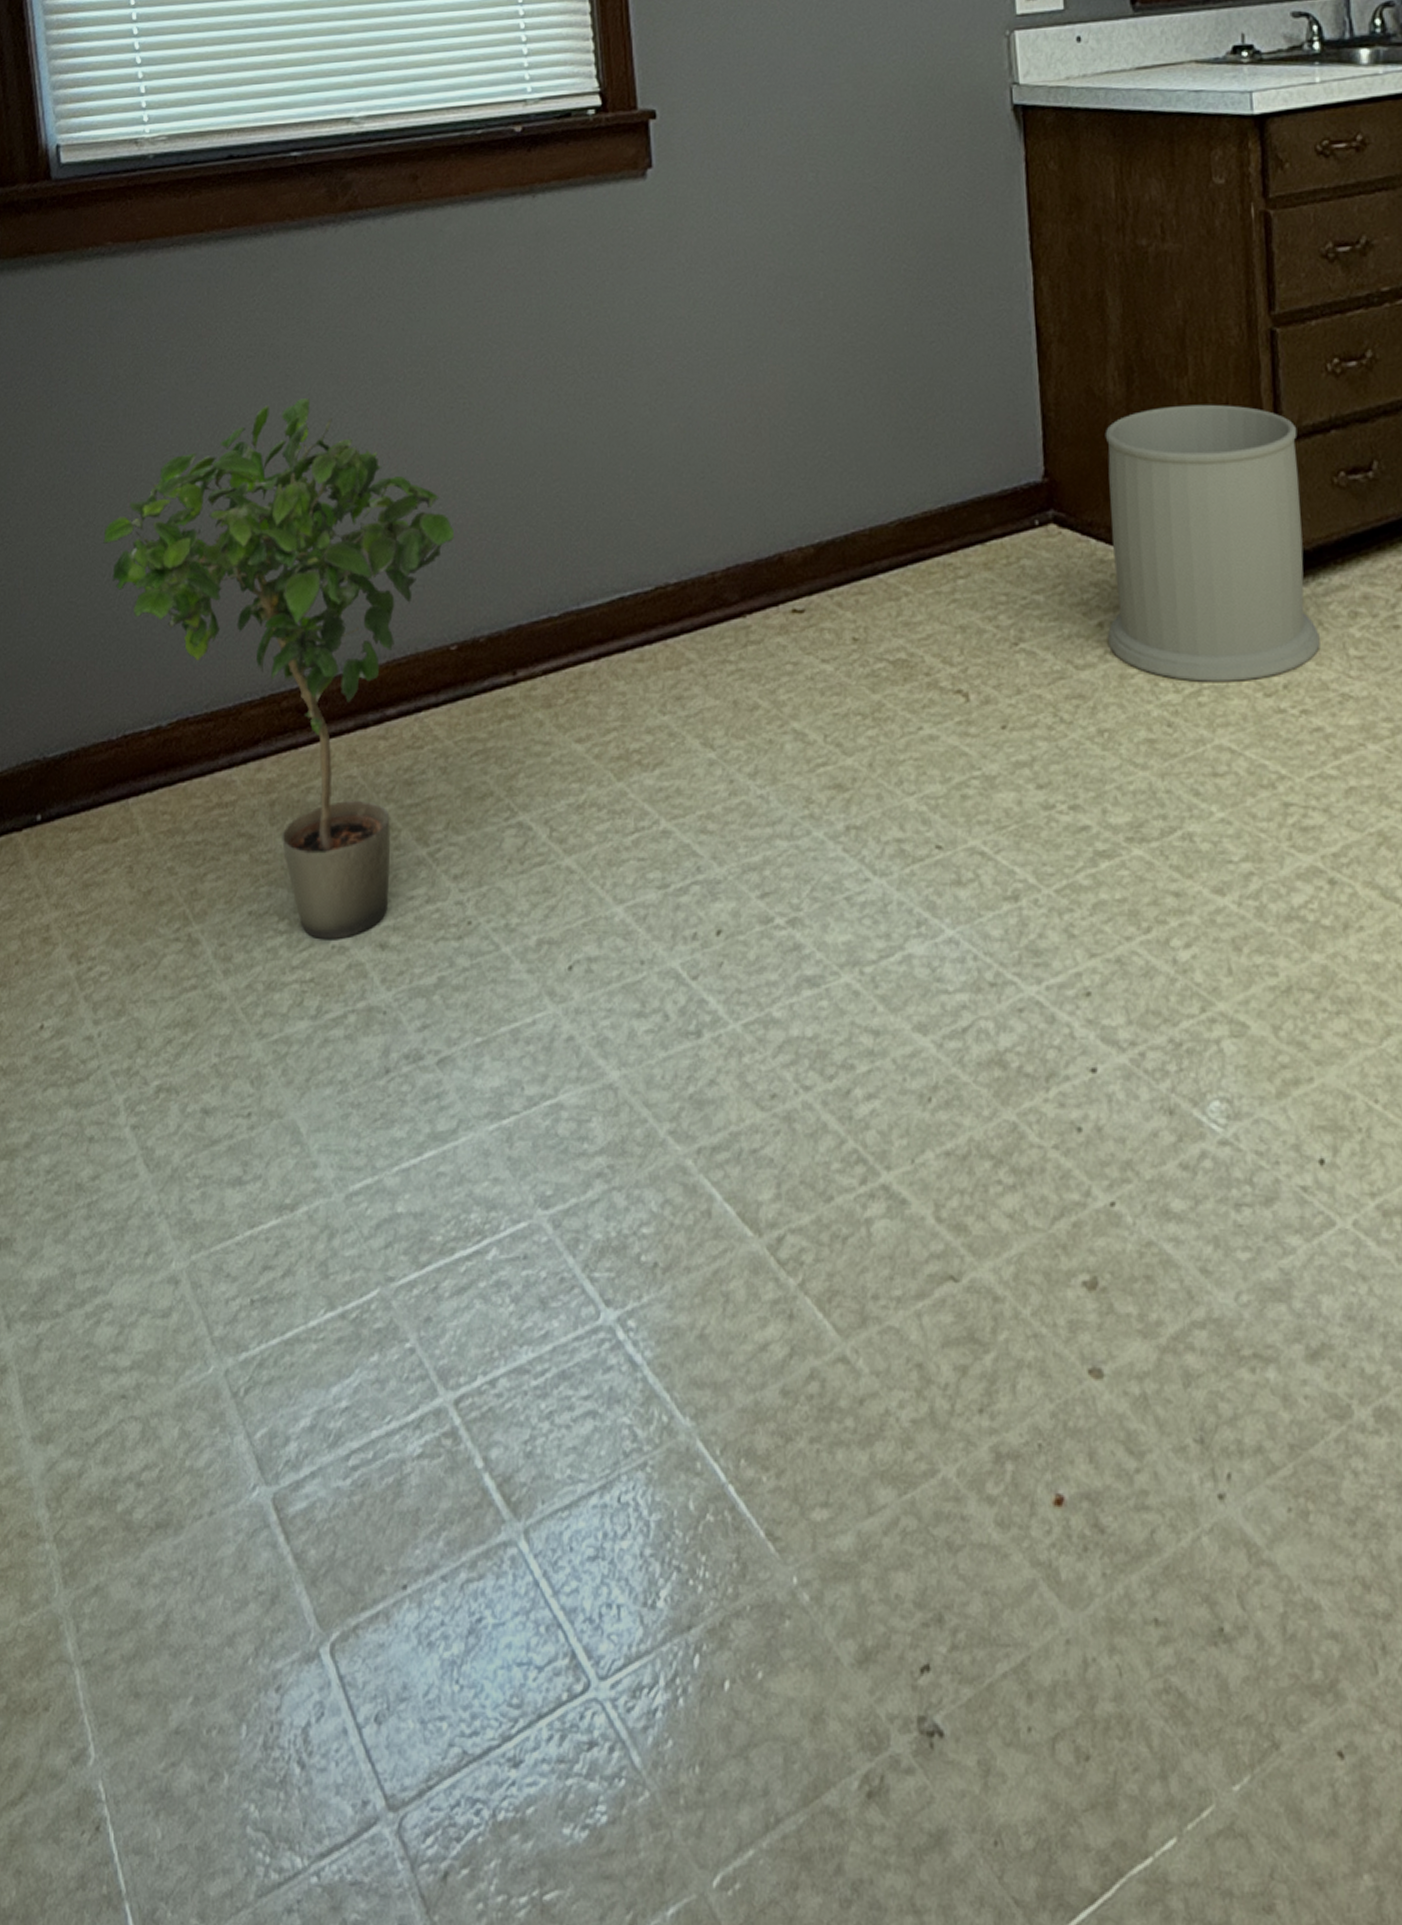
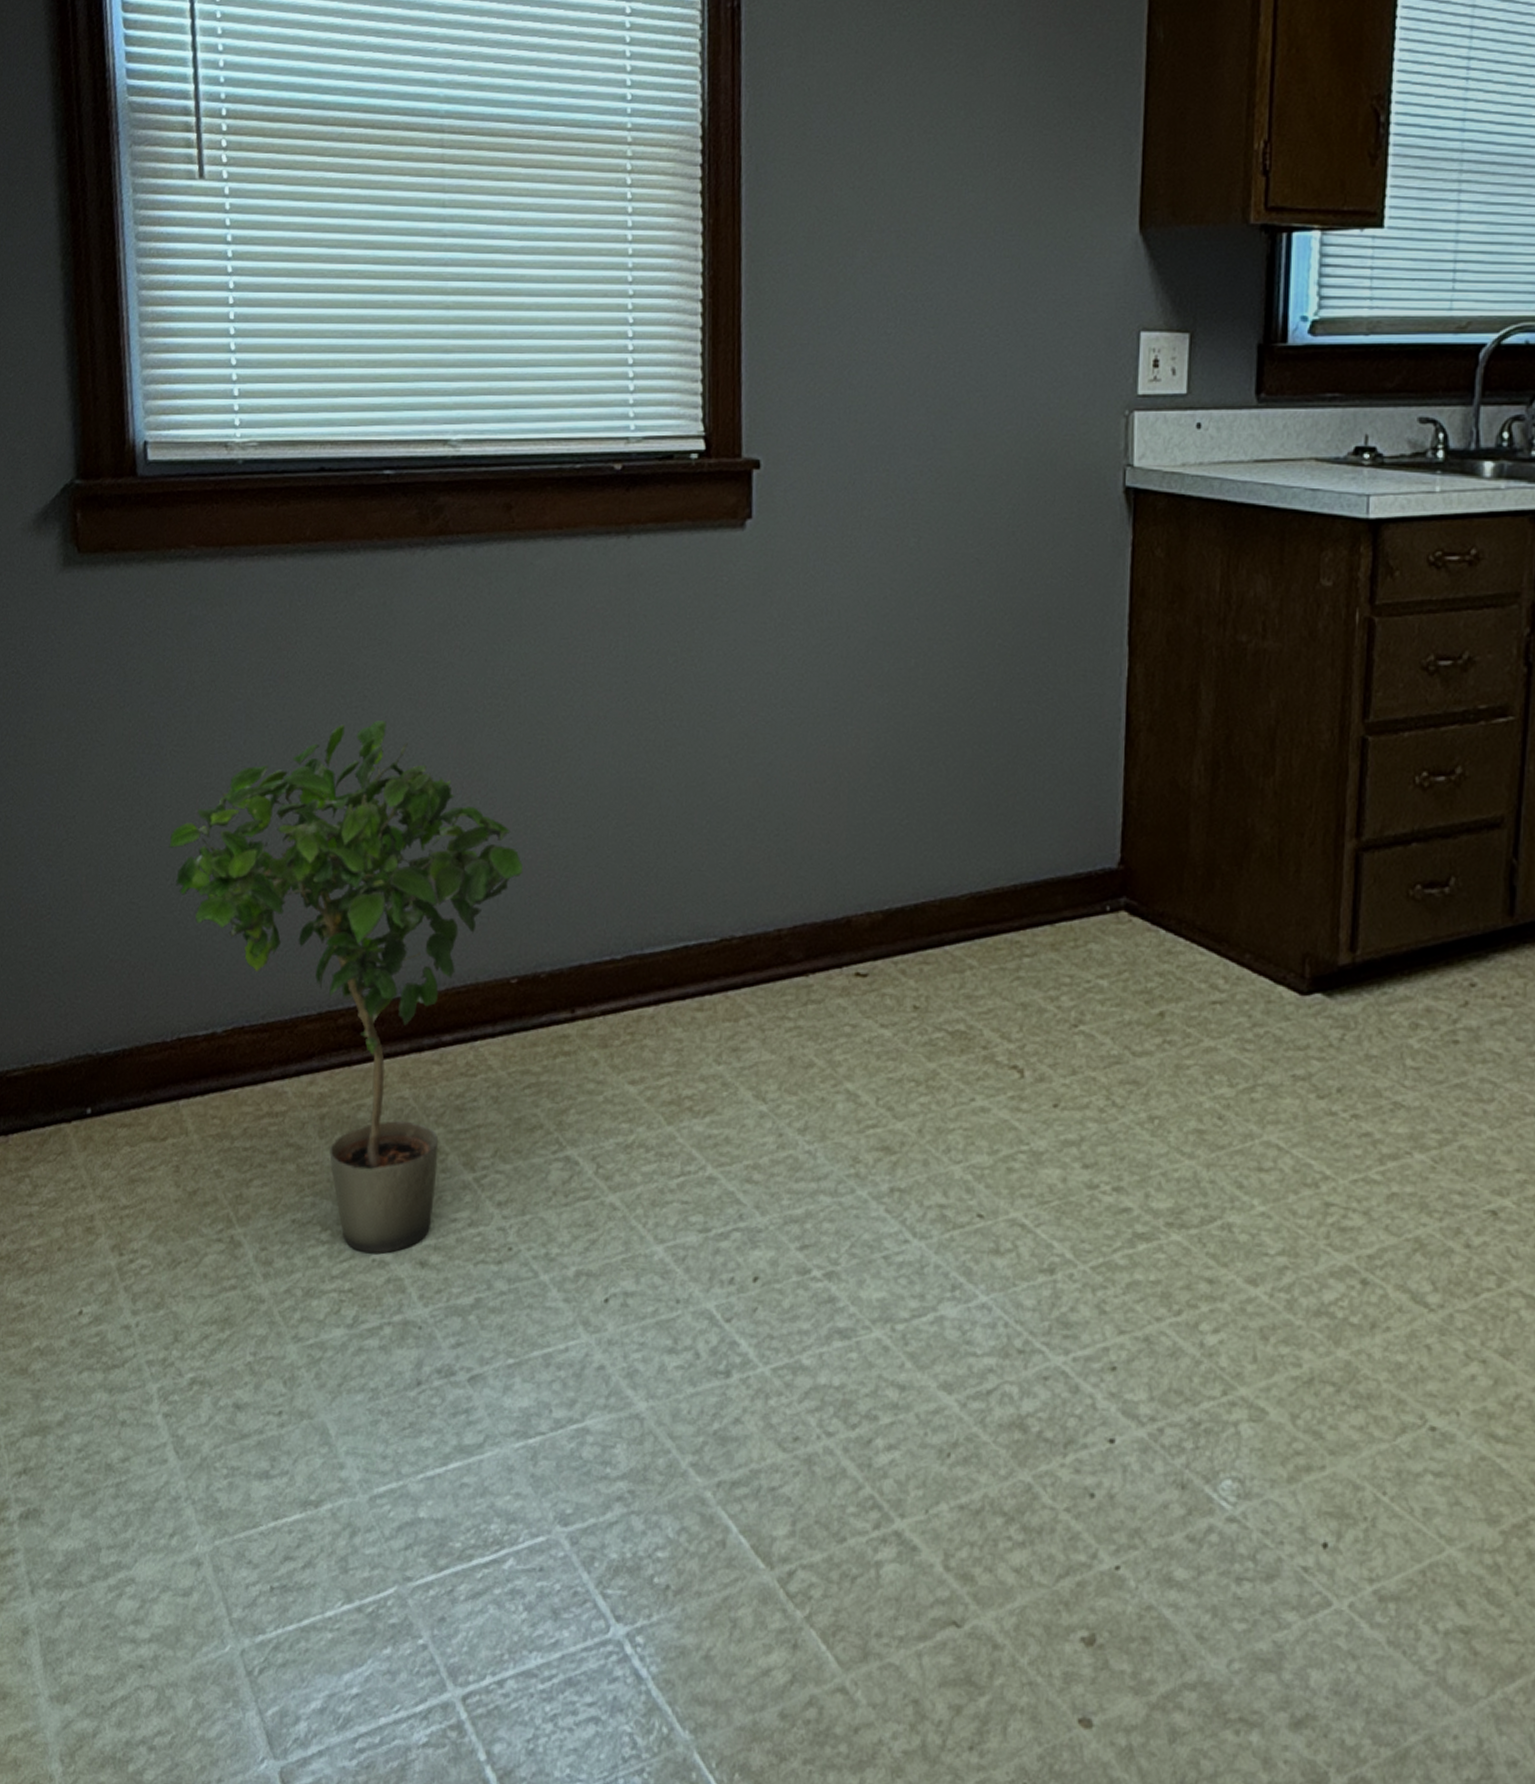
trash can: present [1105,404,1320,682] -> none [1167,804,1378,1082]

